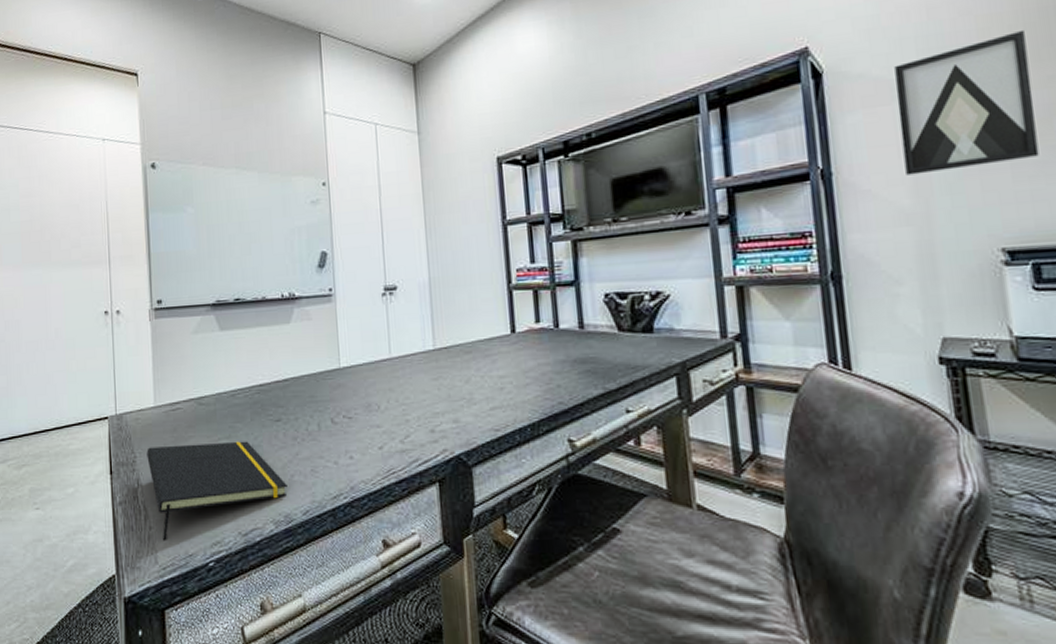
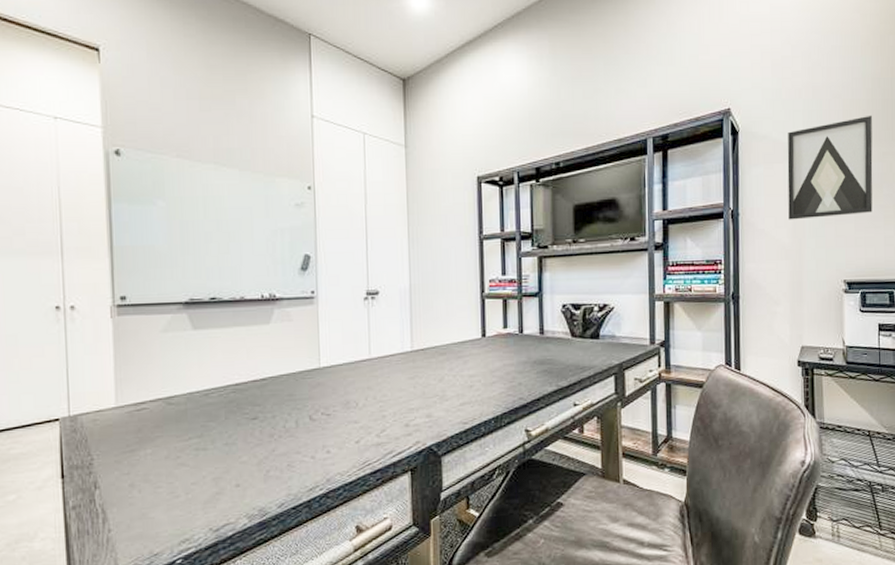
notepad: present [146,441,287,541] -> none [106,439,262,543]

